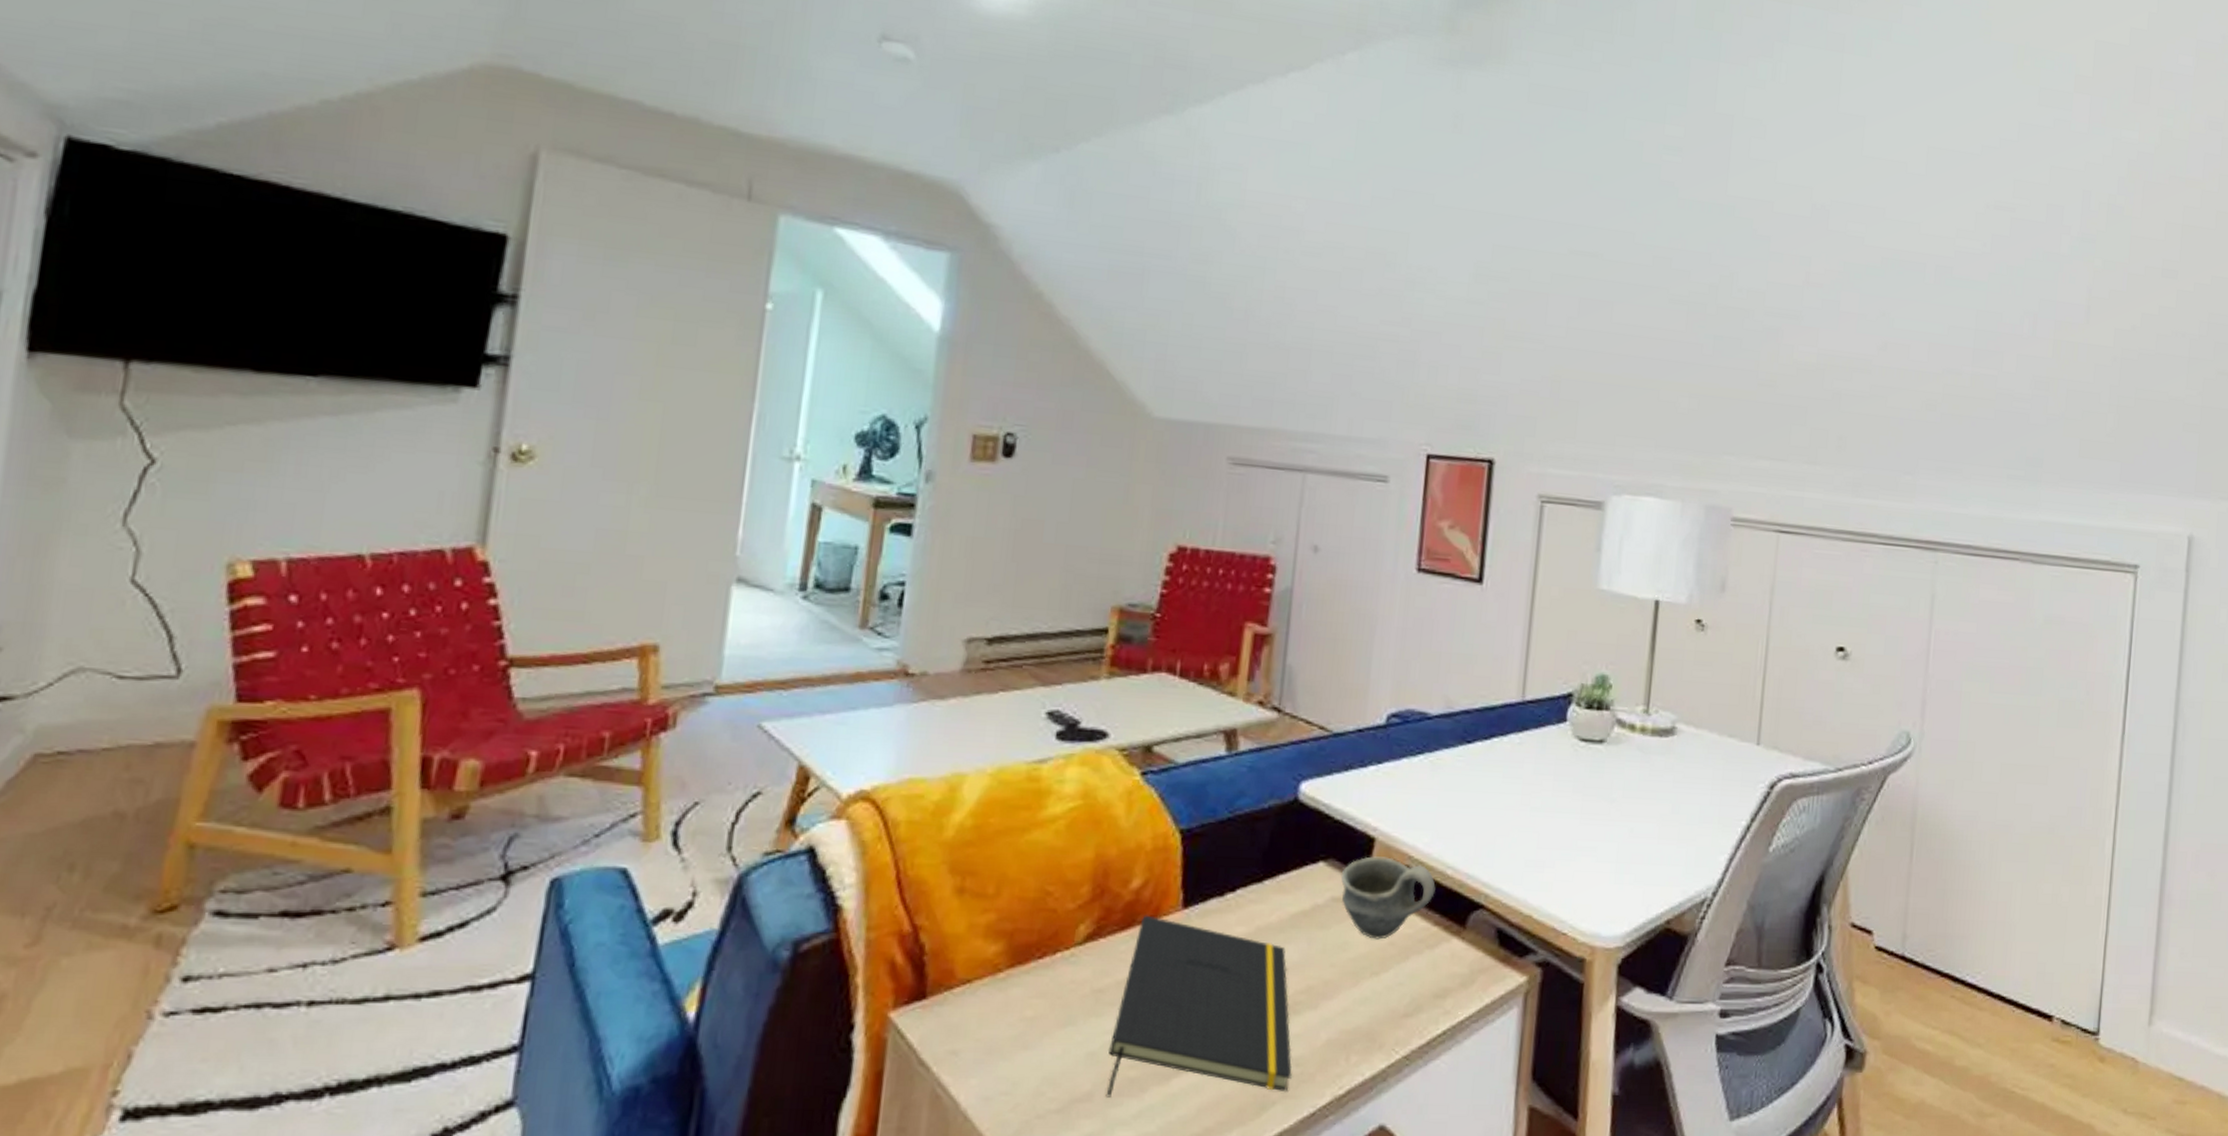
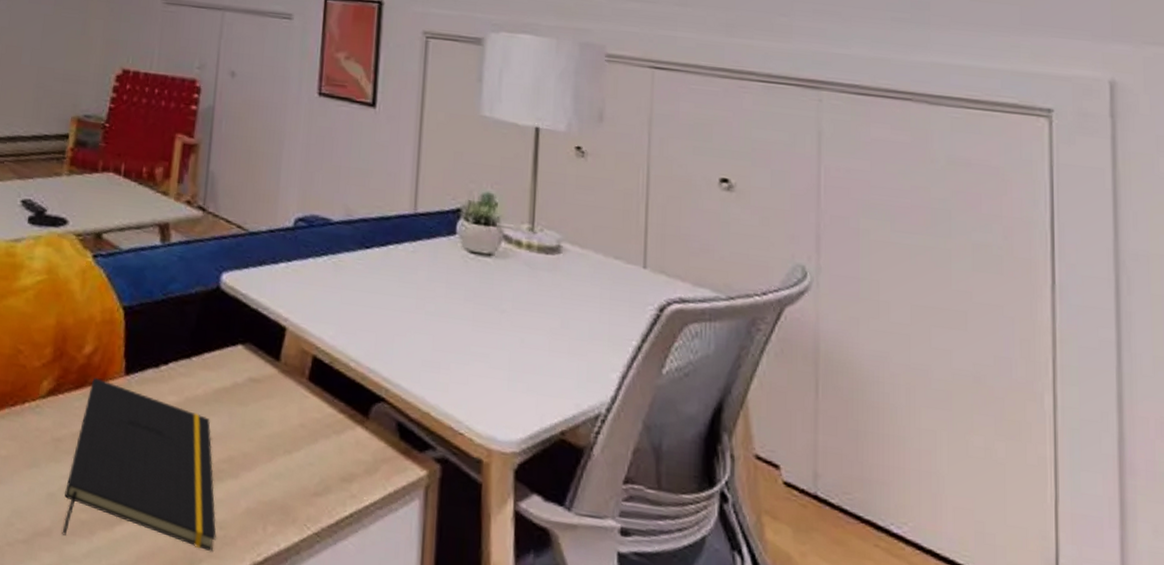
cup: present [1340,856,1436,940] -> none [256,344,340,421]

